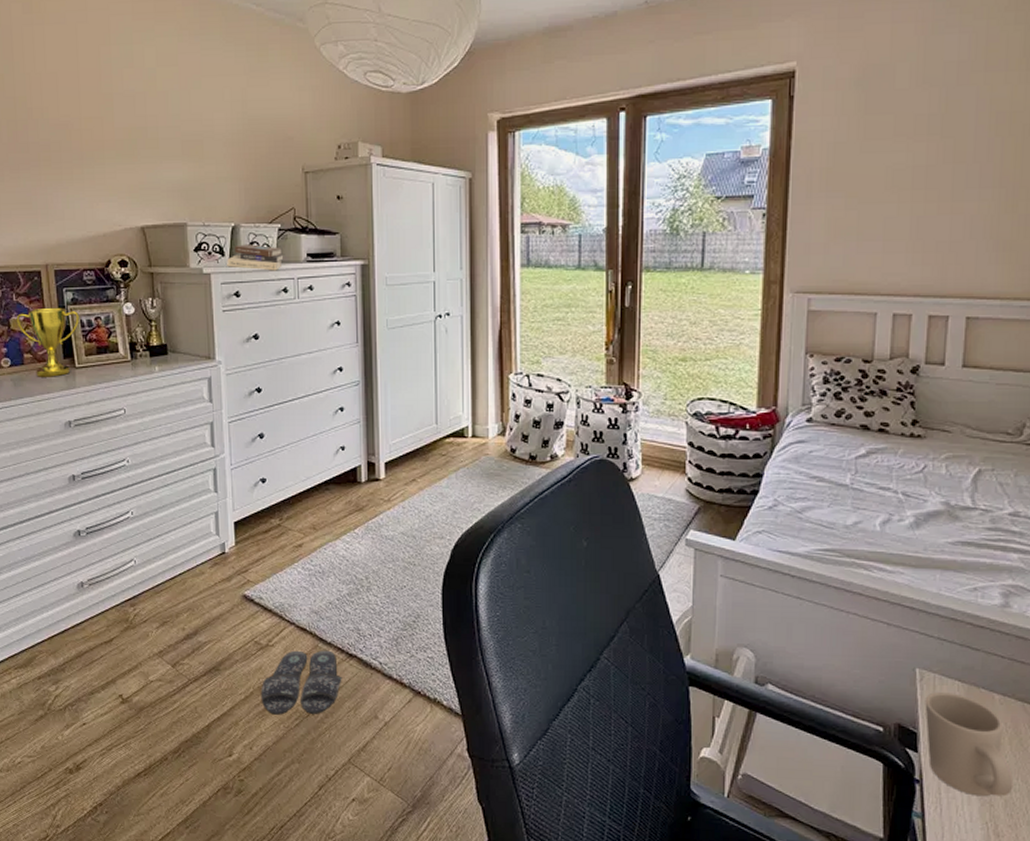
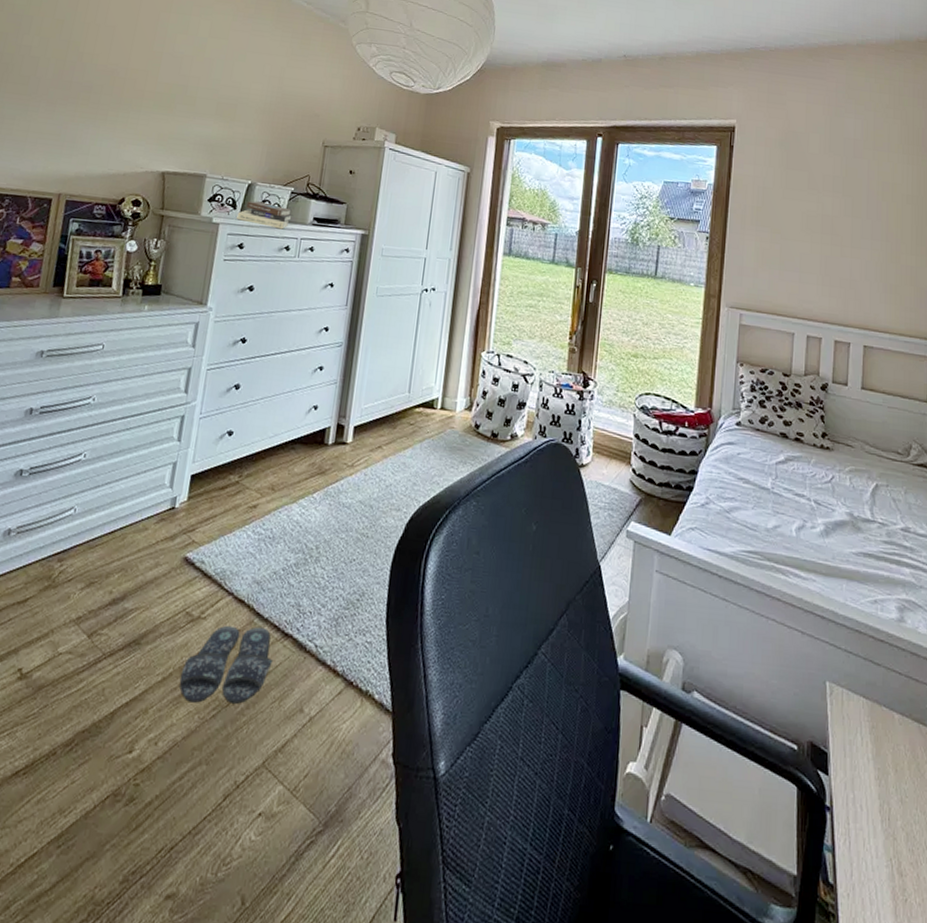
award: present [16,307,79,377] -> none [13,234,80,304]
mug: present [925,691,1014,797] -> none [834,707,914,829]

